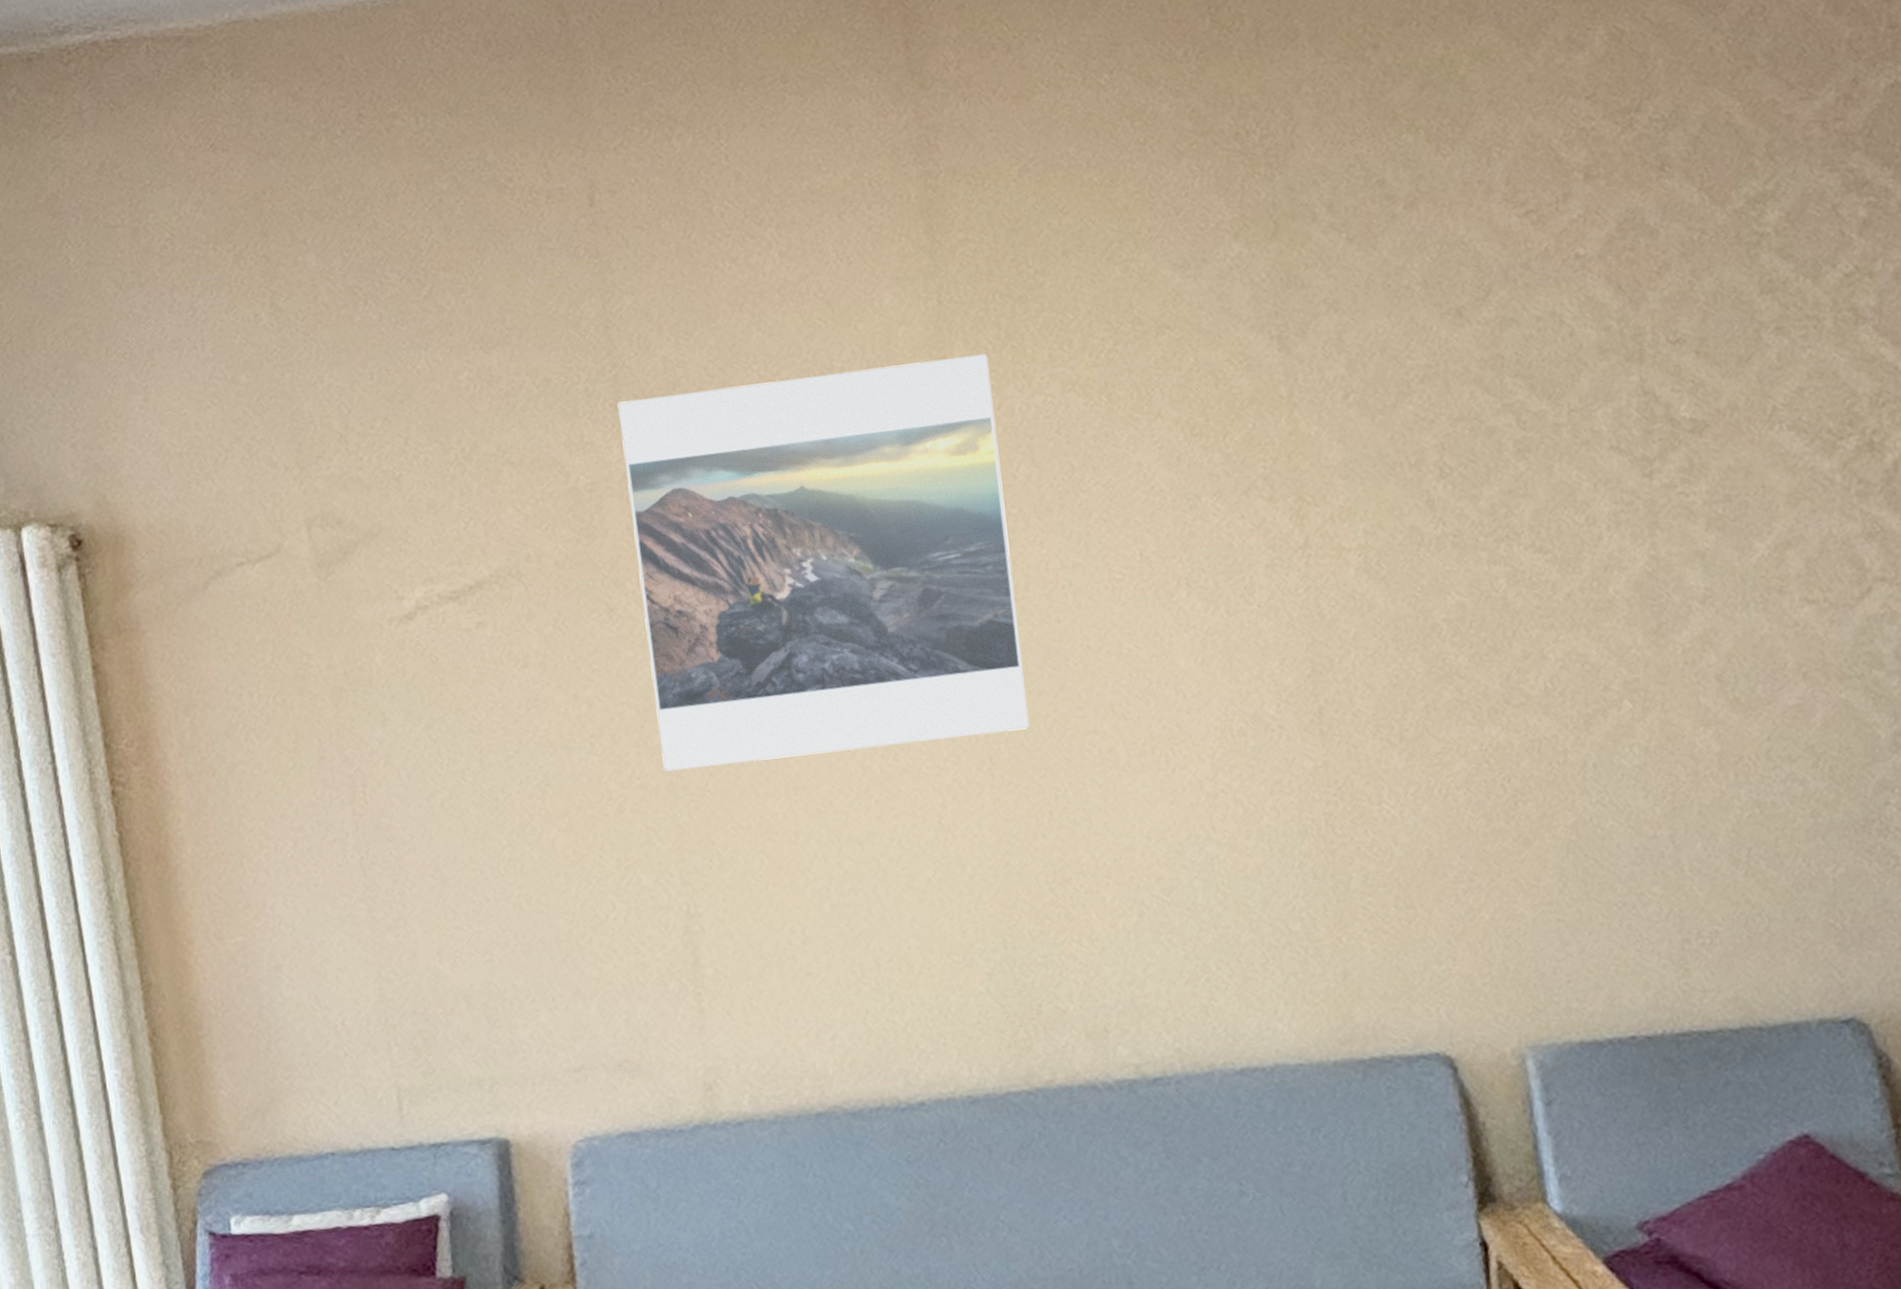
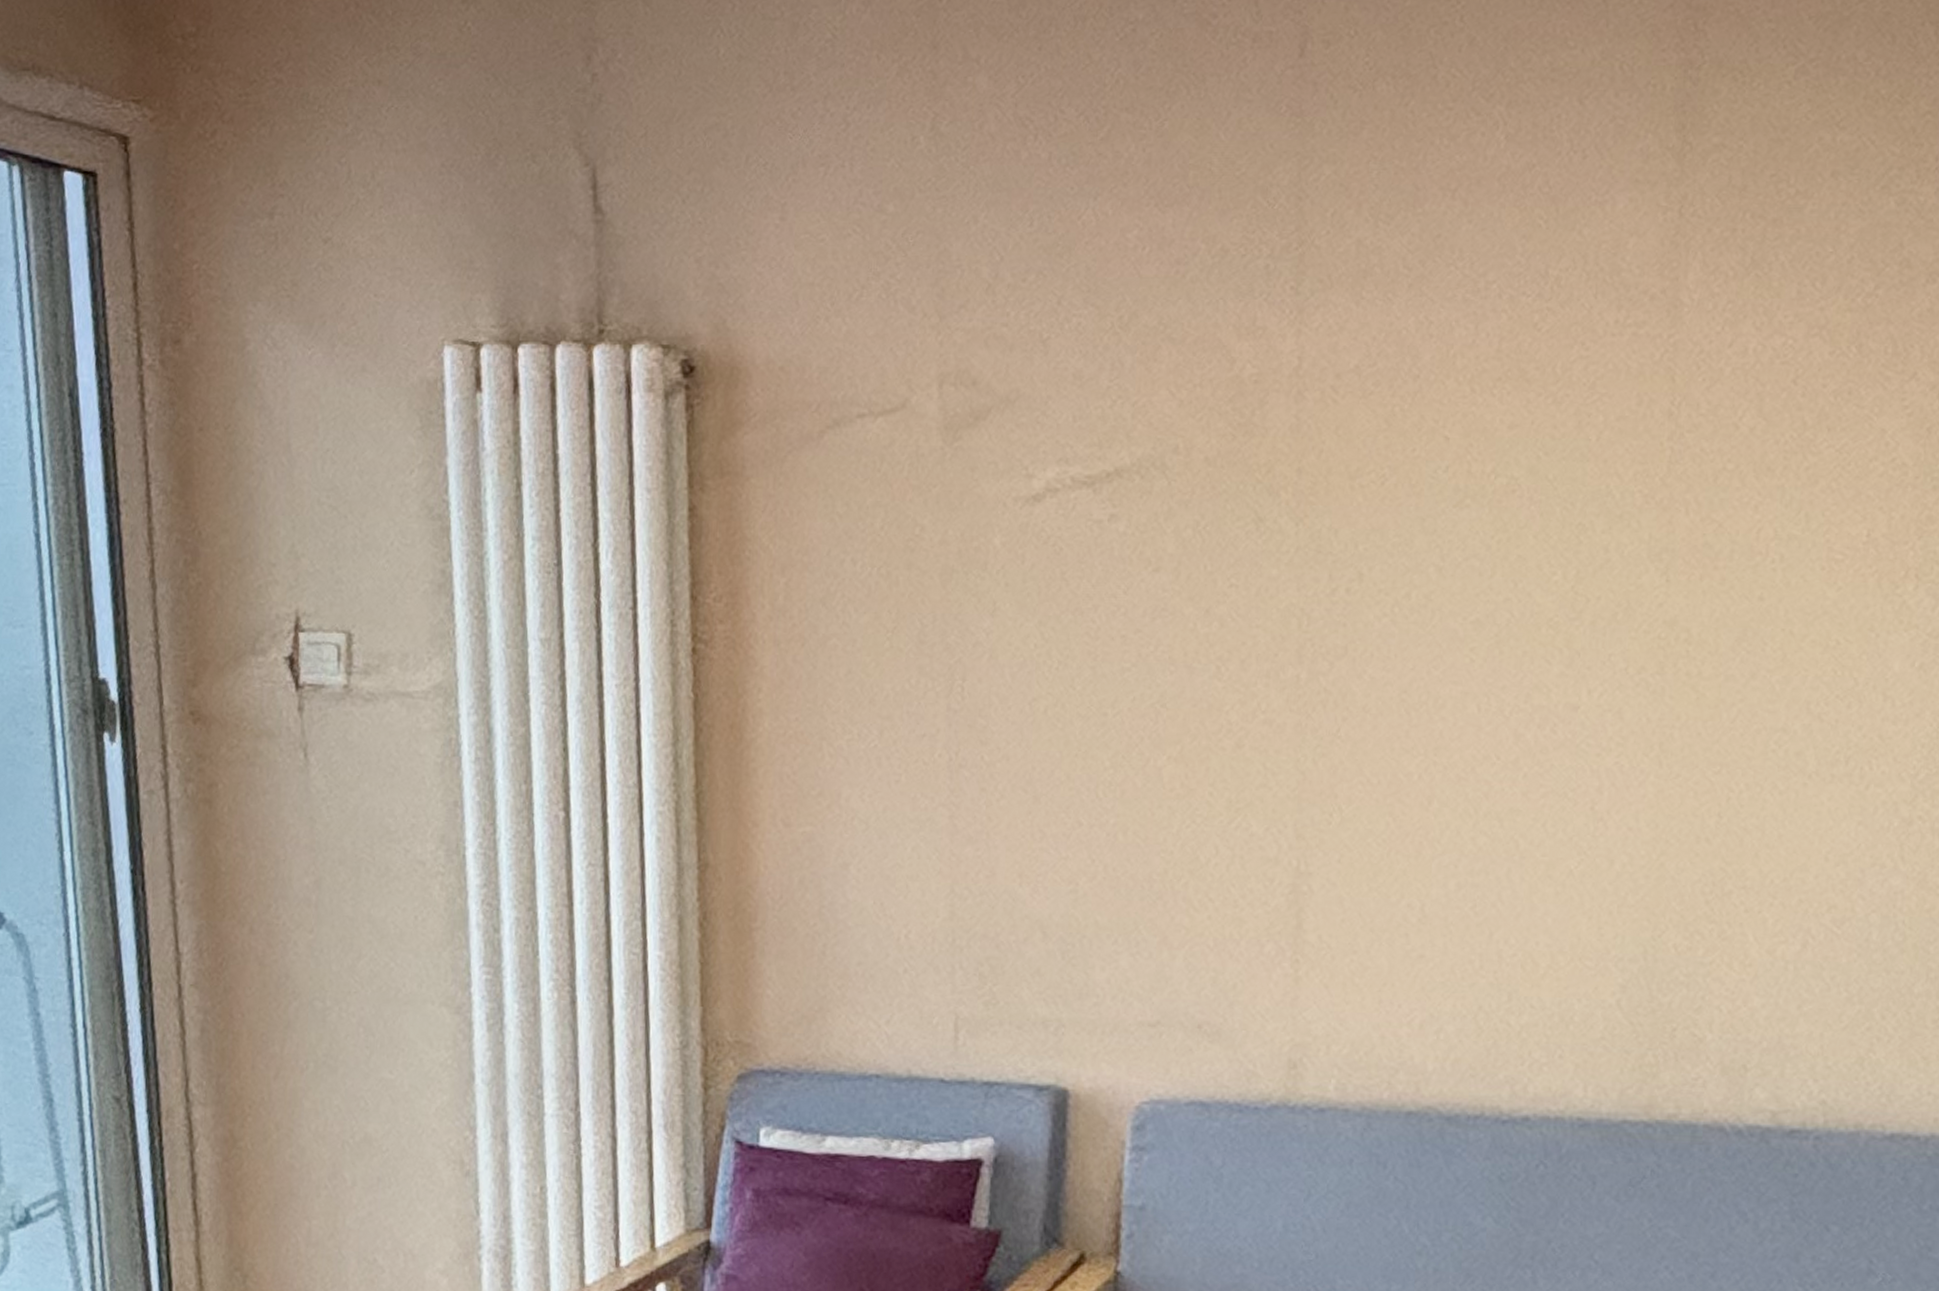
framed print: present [617,354,1029,771] -> none [1293,281,1727,717]

